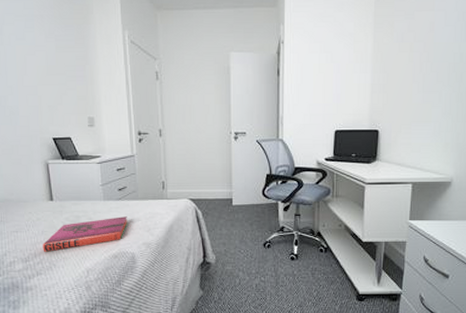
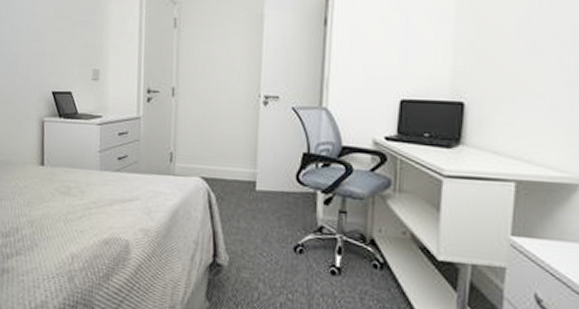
hardback book: present [42,216,127,252] -> none [26,192,125,228]

